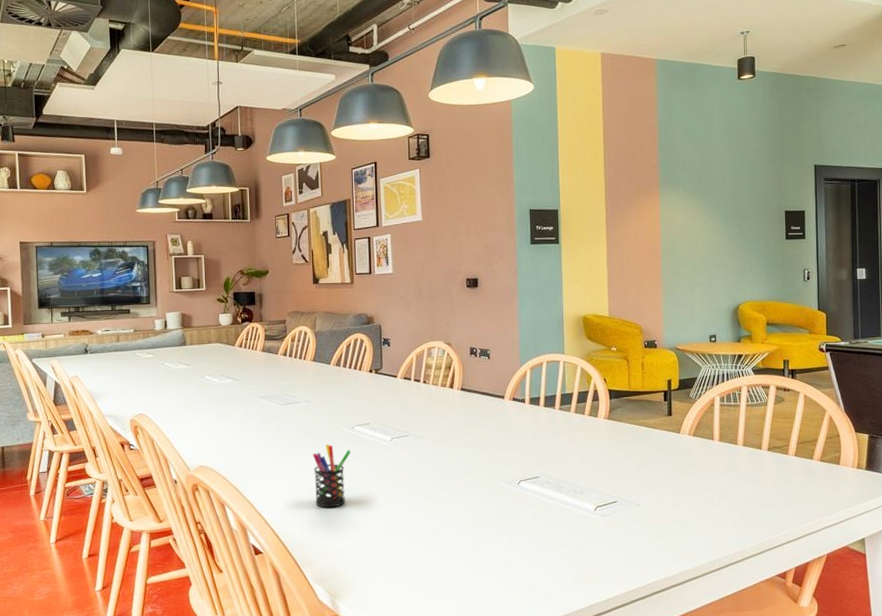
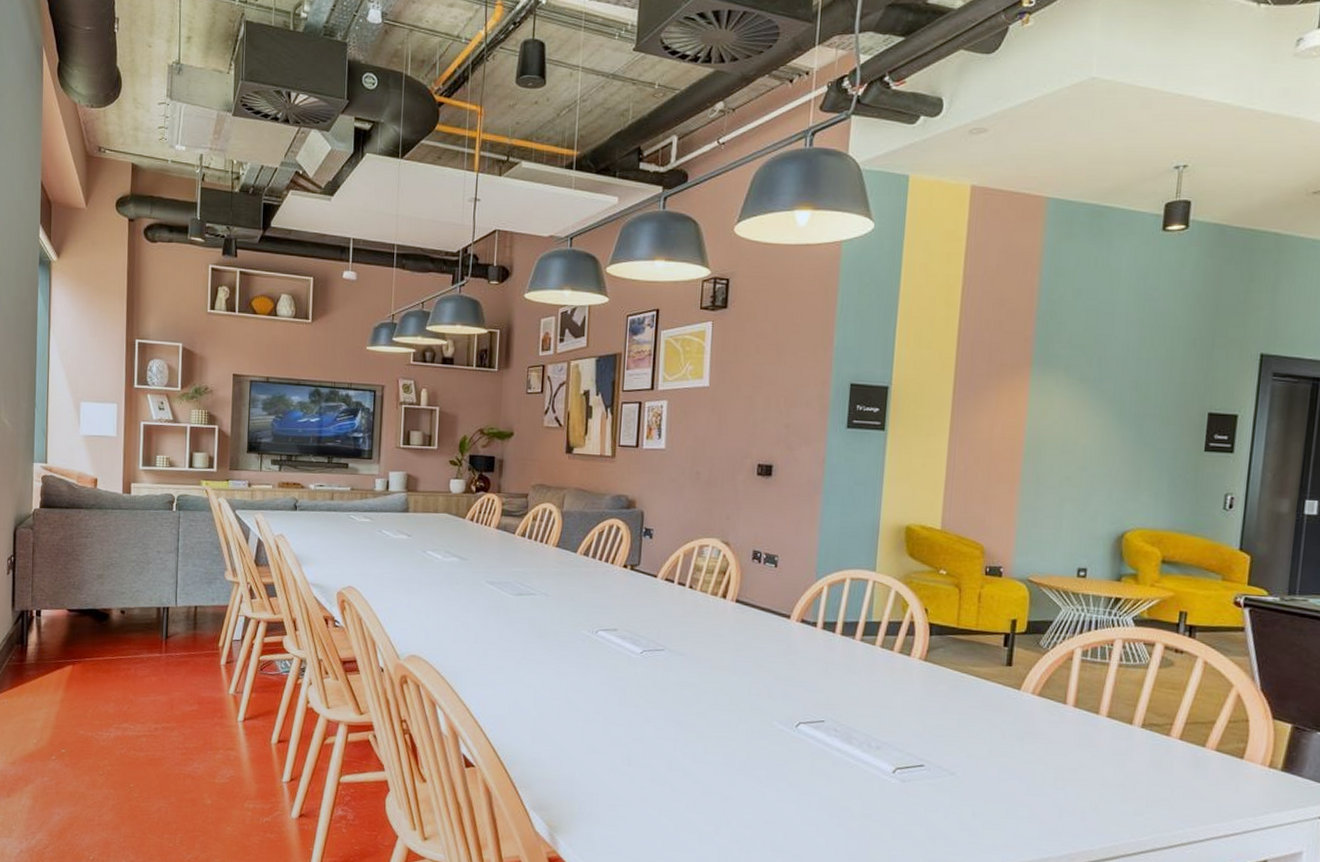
pen holder: present [312,443,352,508] -> none [542,647,592,725]

